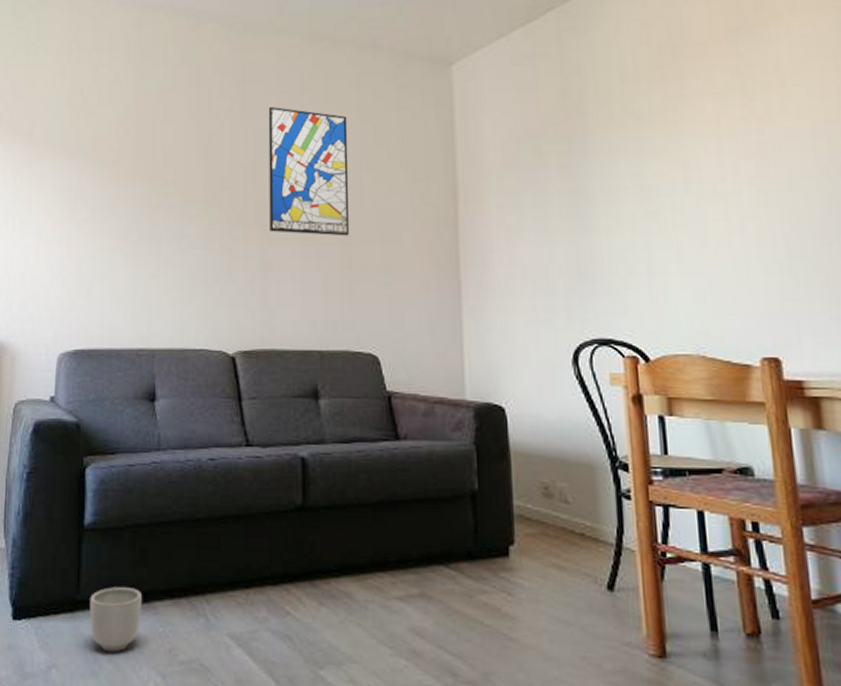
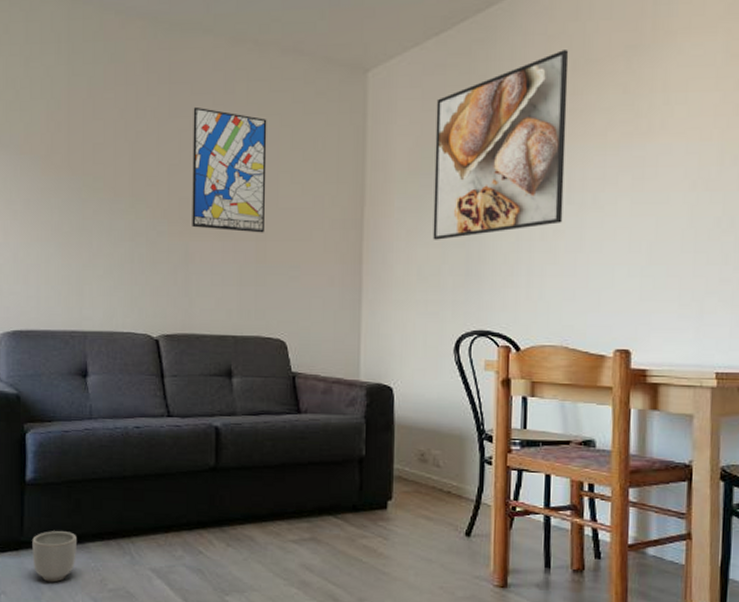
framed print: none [528,35,682,238] -> present [433,50,569,240]

